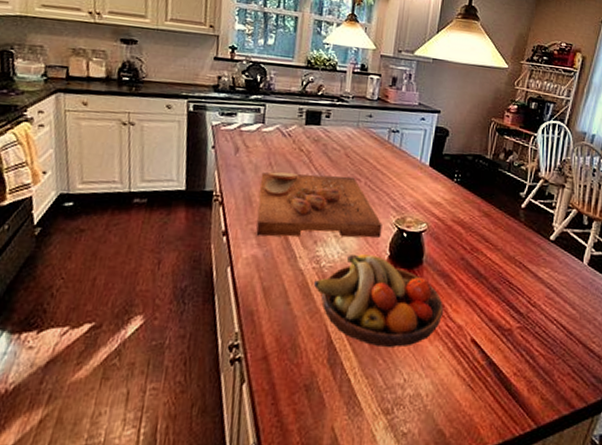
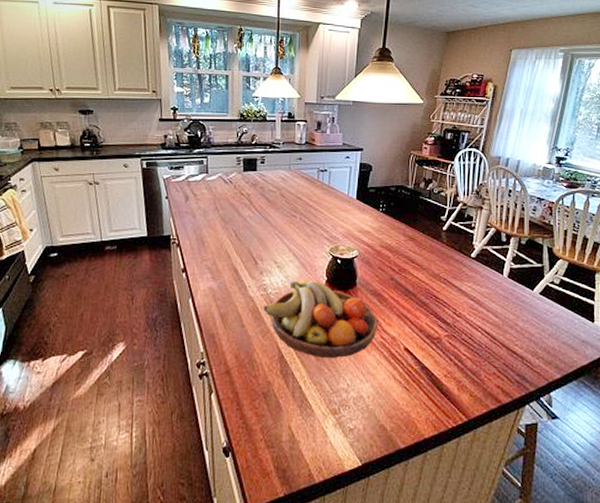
cutting board: present [256,171,382,238] -> none [209,214,318,271]

